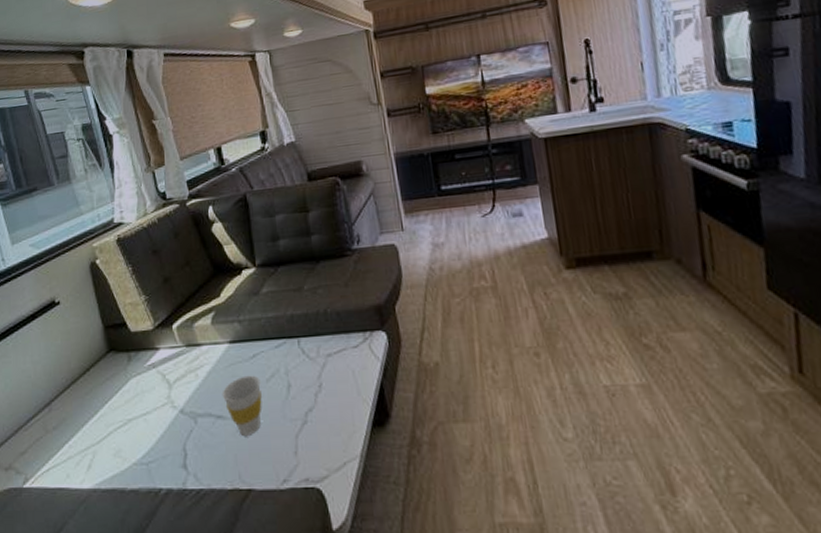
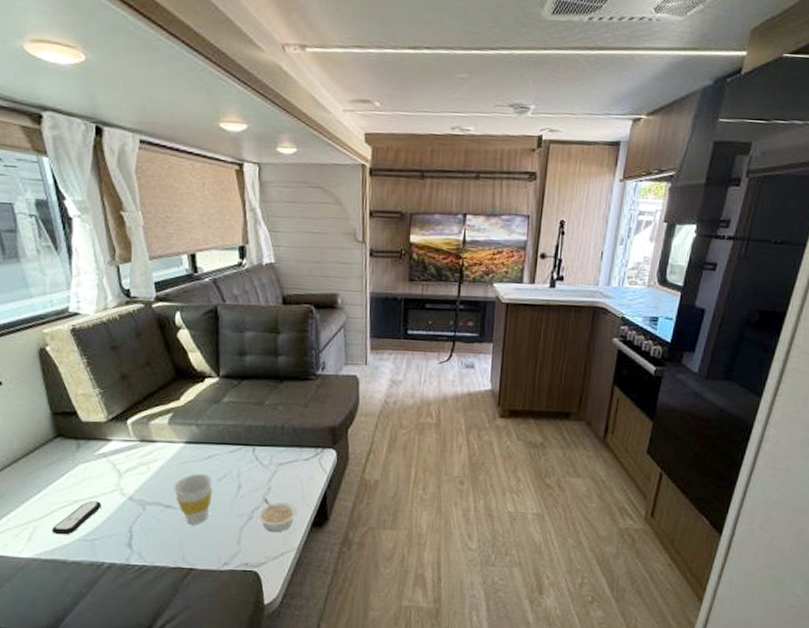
remote control: none [109,418,155,460] -> present [51,501,102,535]
legume: none [311,397,355,438] -> present [257,498,297,533]

